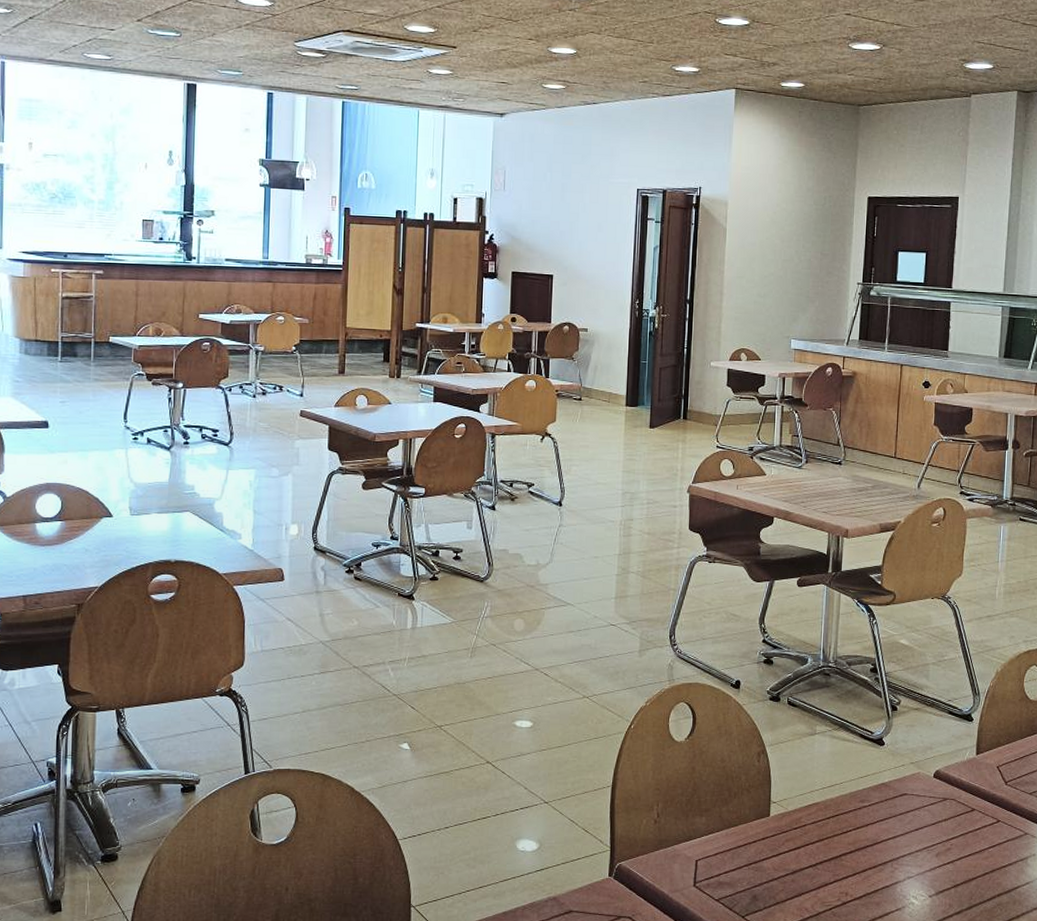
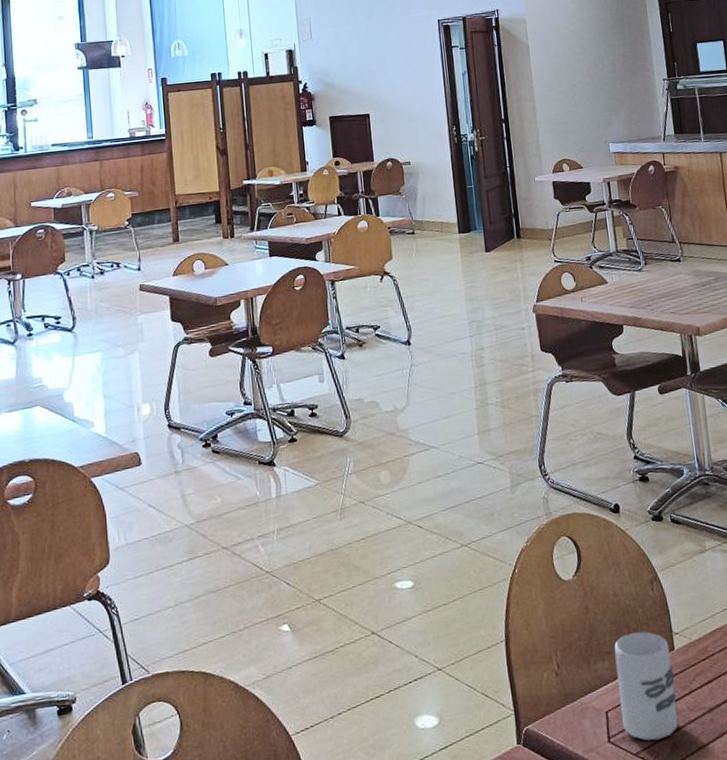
cup: none [709,795,766,891] -> present [614,631,678,741]

